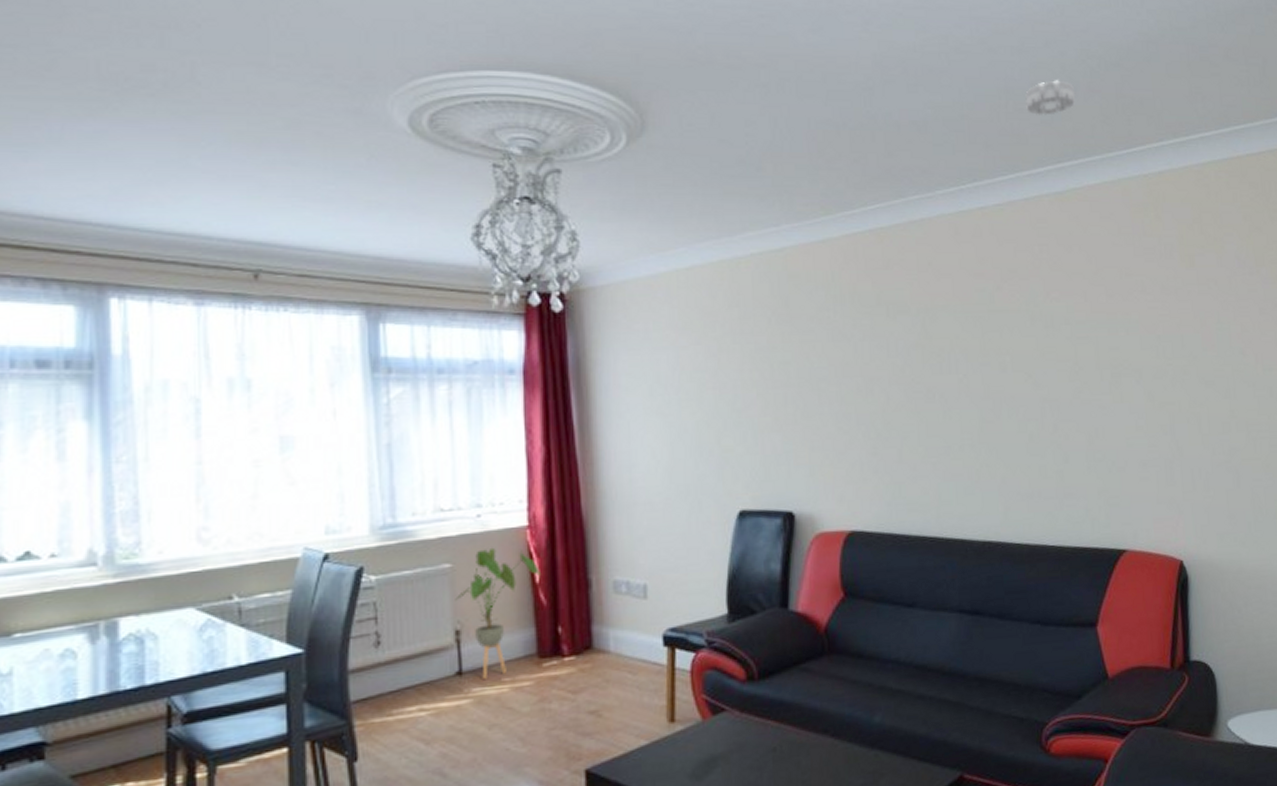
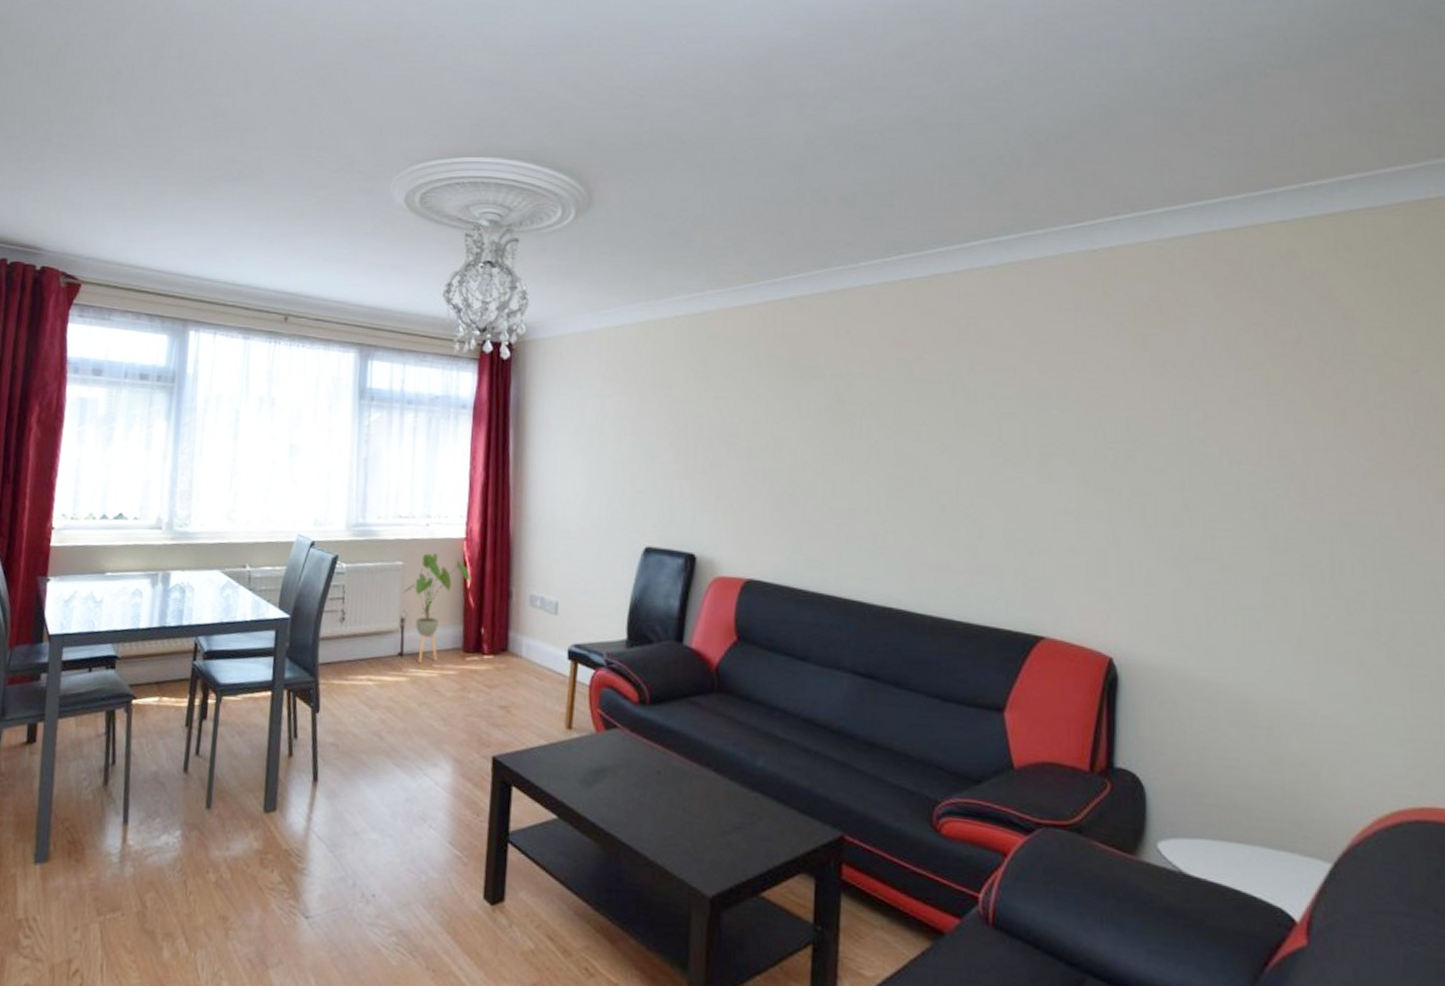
smoke detector: present [1025,80,1076,115] -> none [962,155,1018,190]

